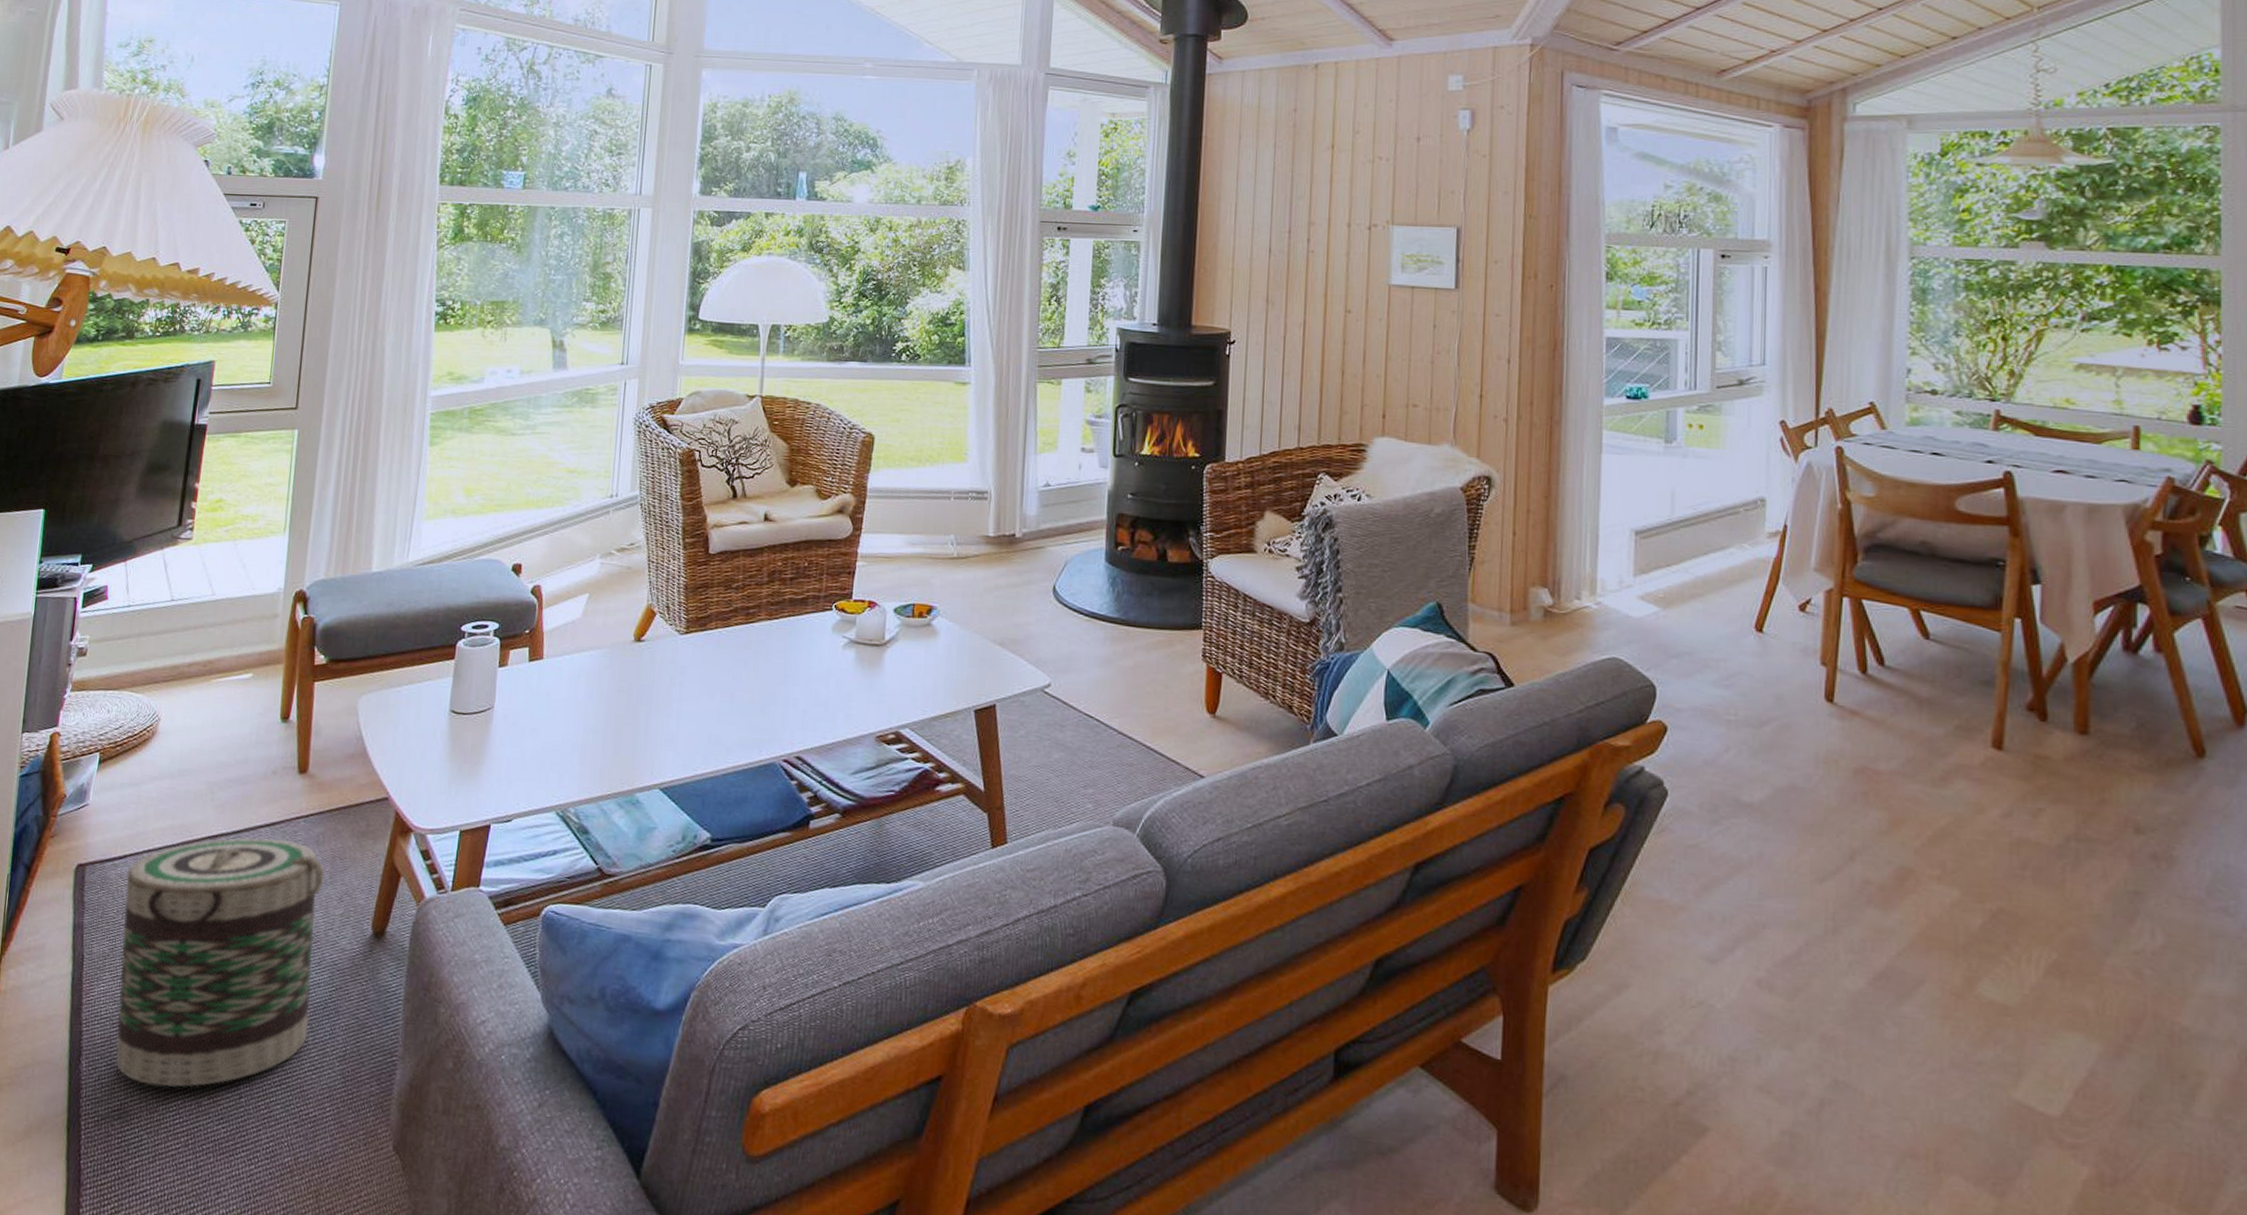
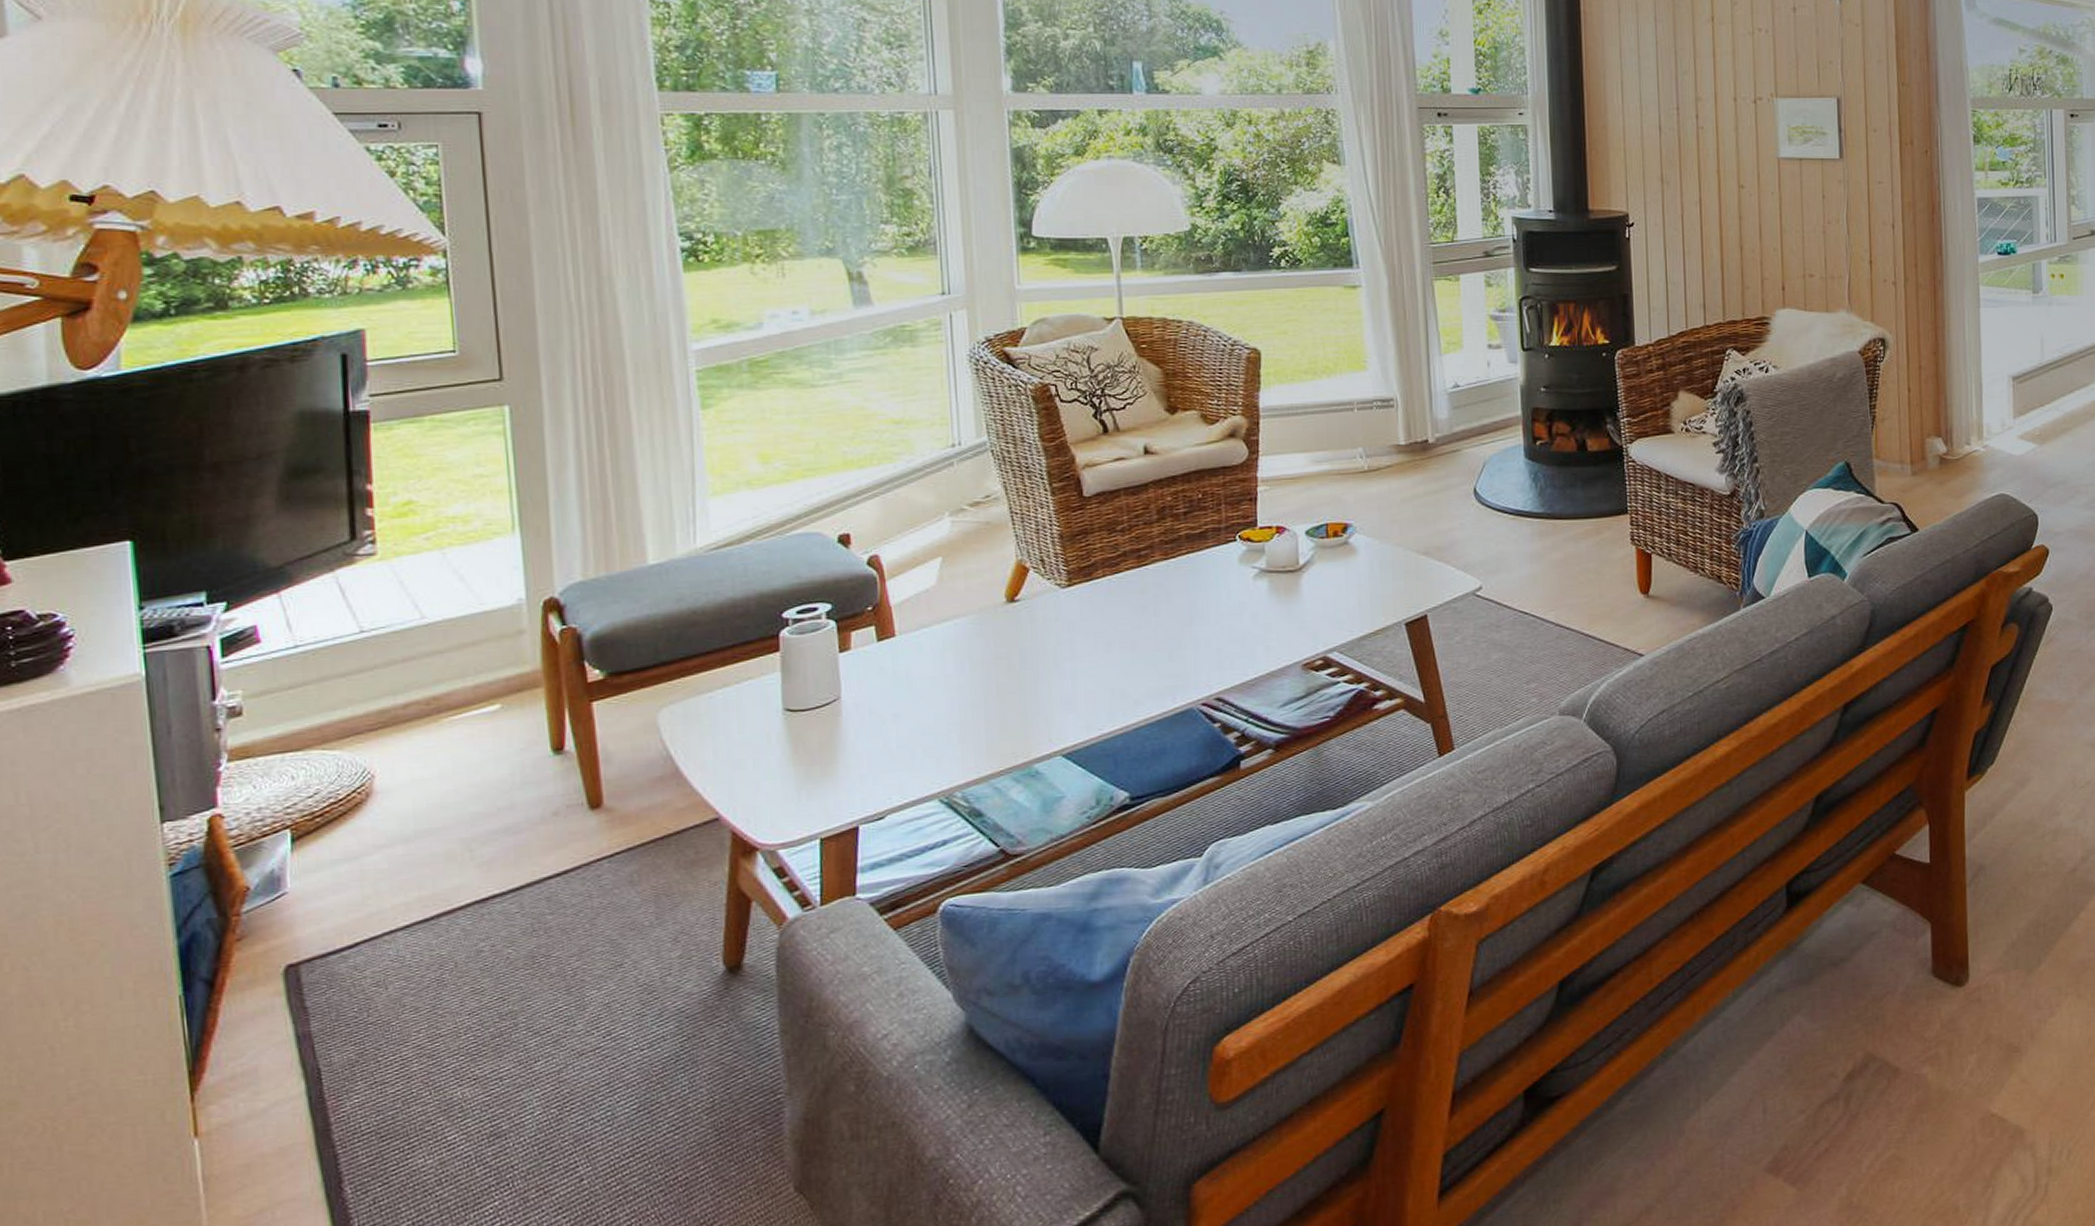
basket: present [115,837,325,1088] -> none [364,887,659,1194]

